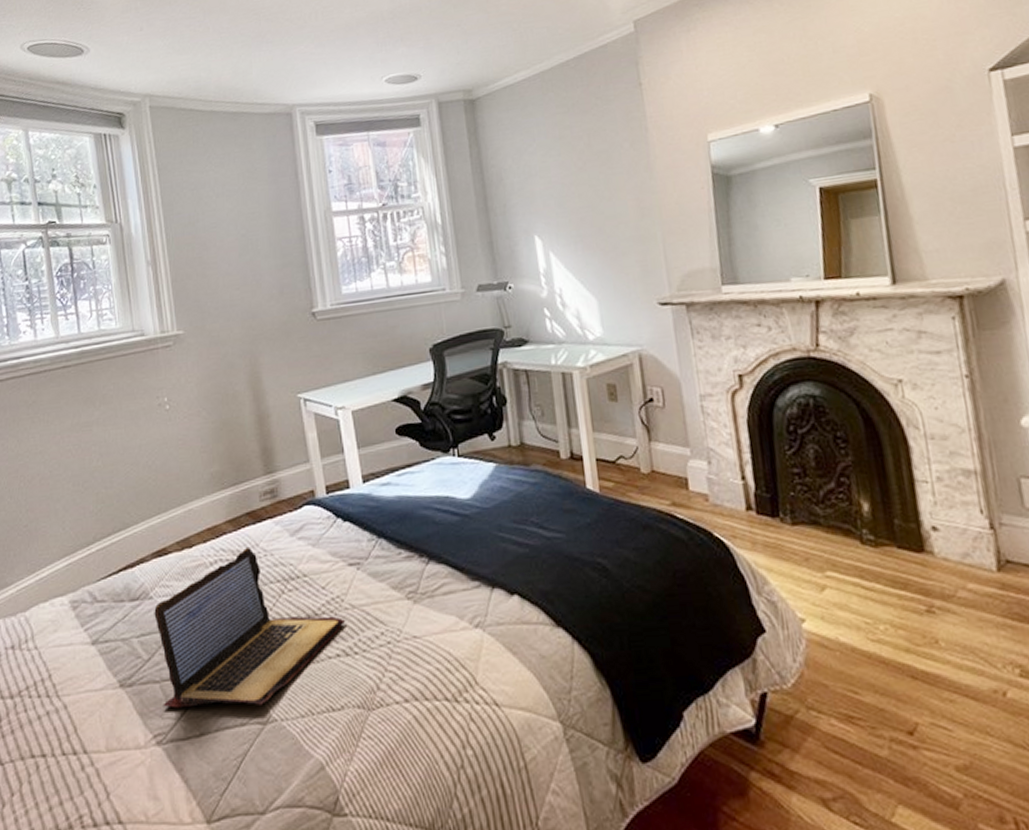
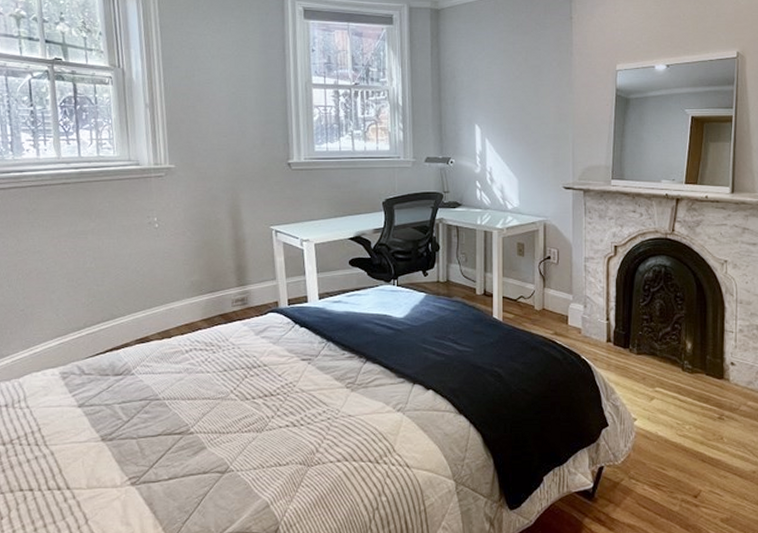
laptop: present [154,546,346,708] -> none [135,340,296,460]

